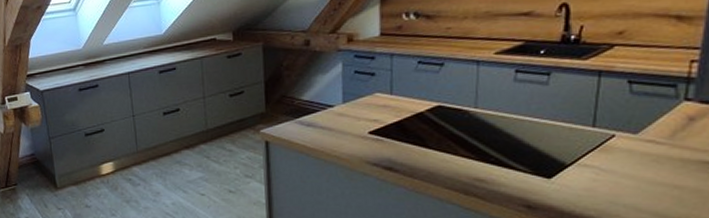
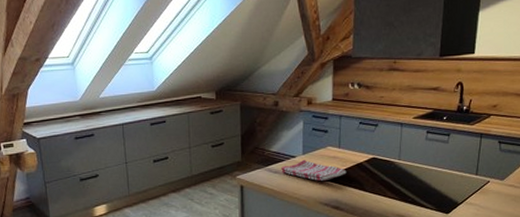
dish towel: none [315,109,402,135] -> present [281,159,347,181]

